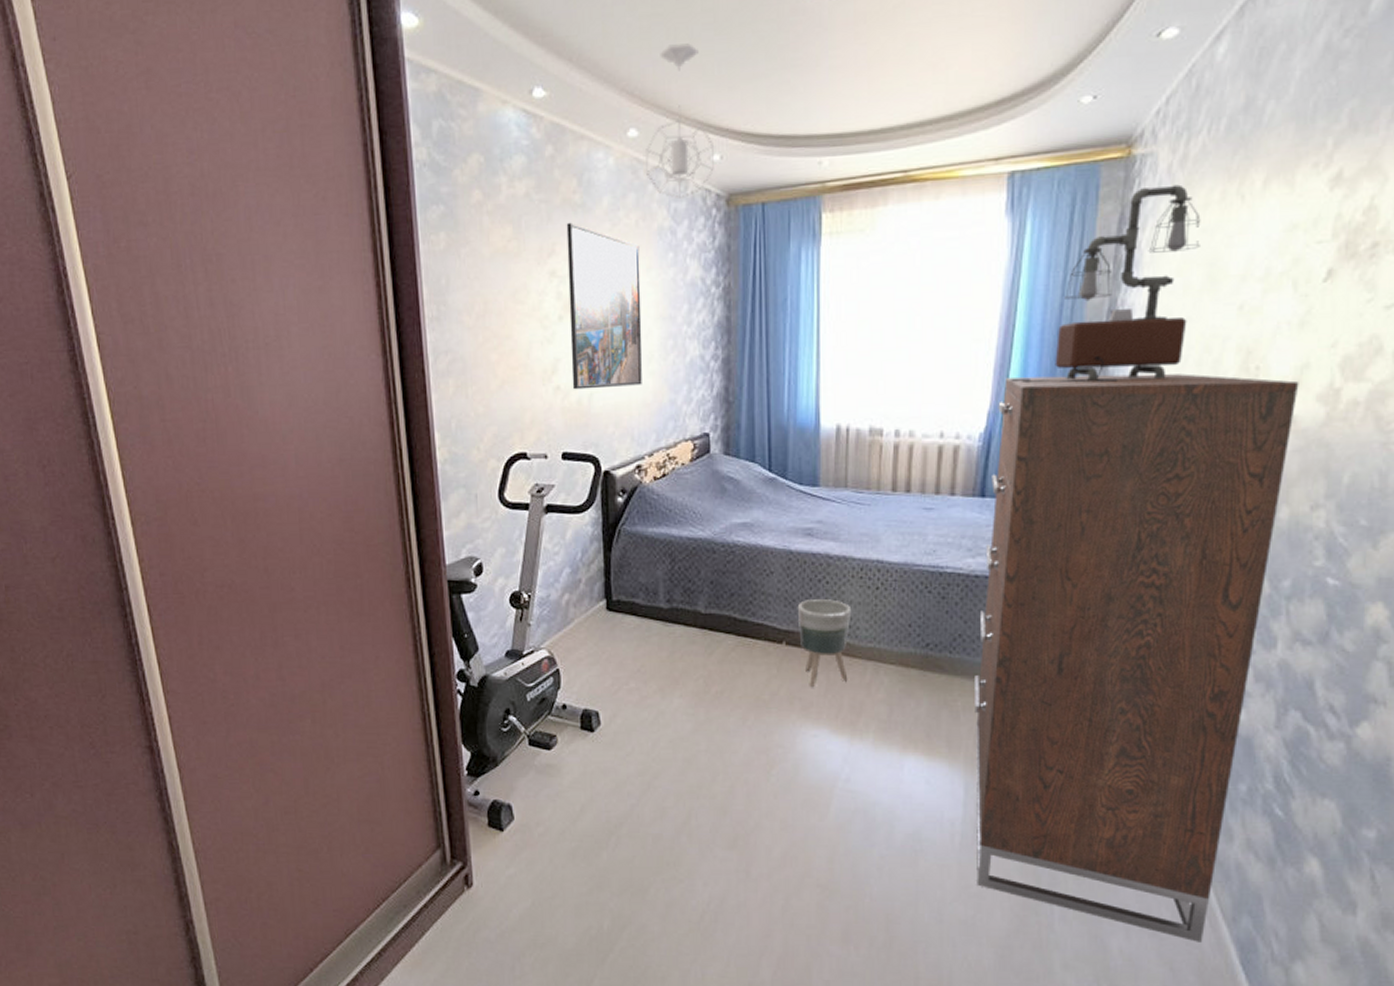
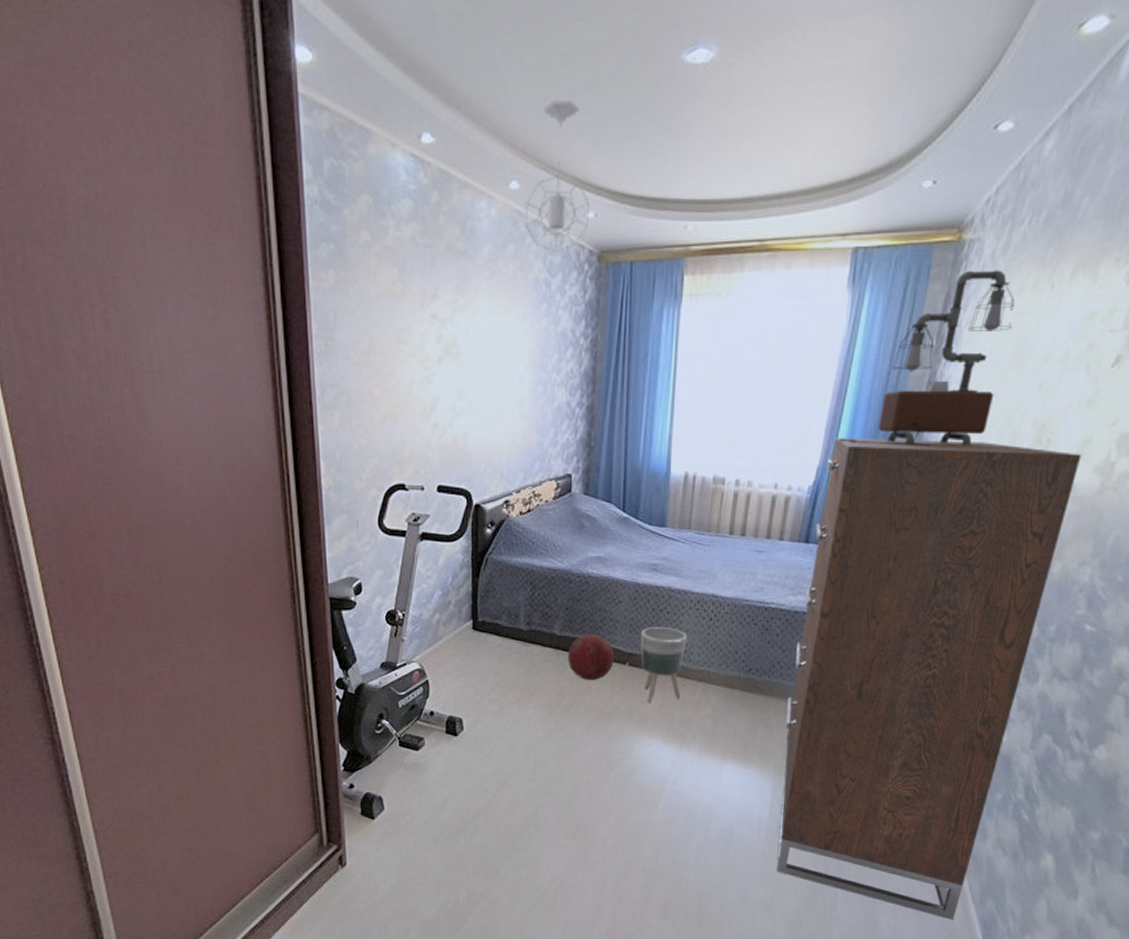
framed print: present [566,222,643,390] -> none [449,268,516,428]
ball: none [715,610,769,663] -> present [567,634,615,680]

